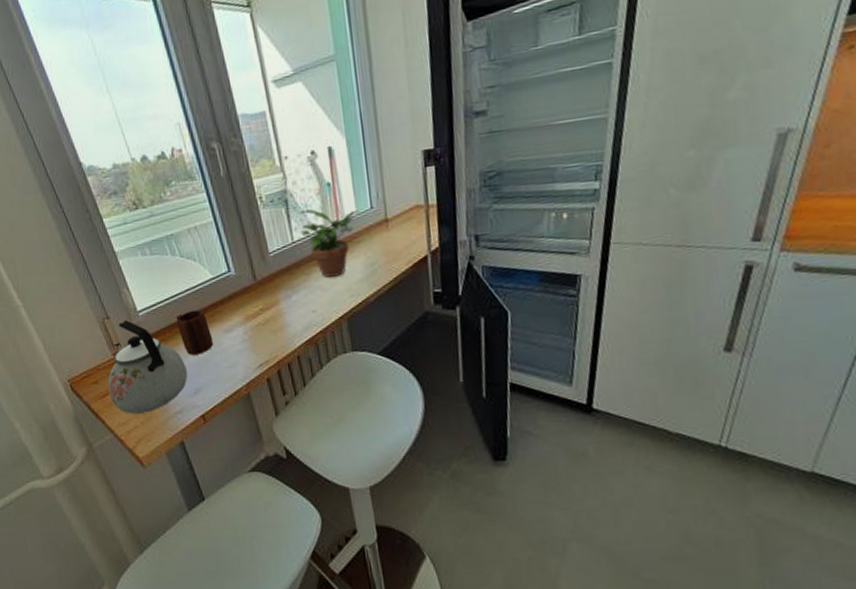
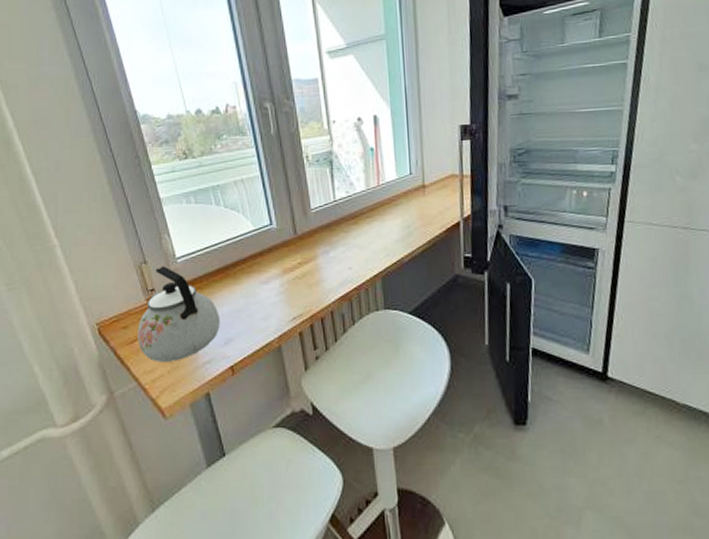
mug: present [176,309,214,355] -> none [214,260,249,305]
potted plant: present [298,208,360,278] -> none [341,170,400,236]

